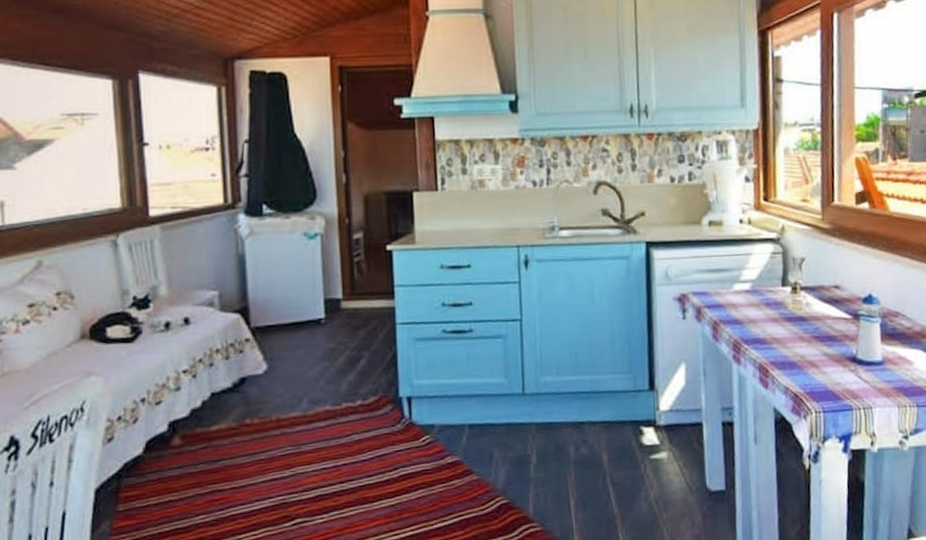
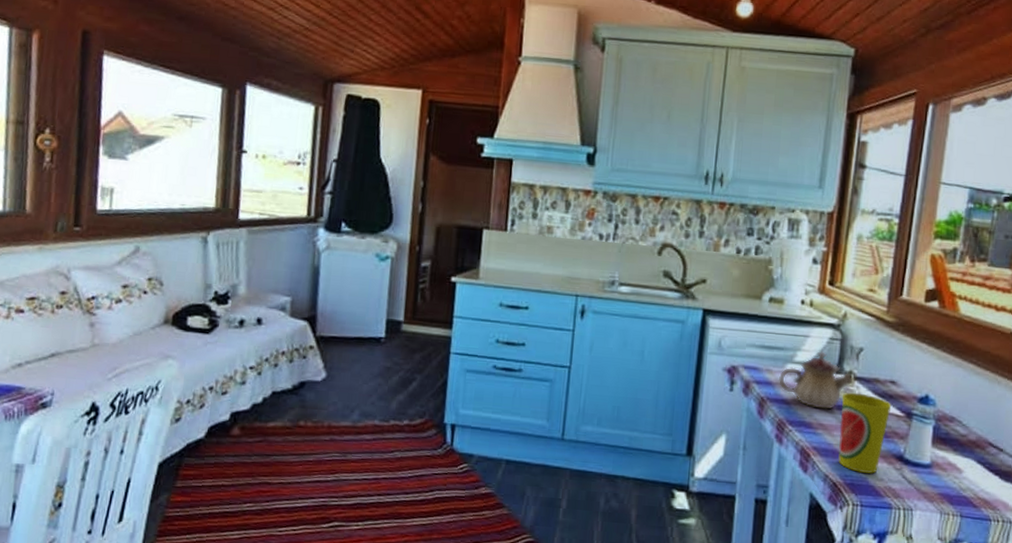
teapot: none [727,267,799,324] -> present [778,351,853,409]
cup: none [789,302,839,380] -> present [838,391,892,474]

